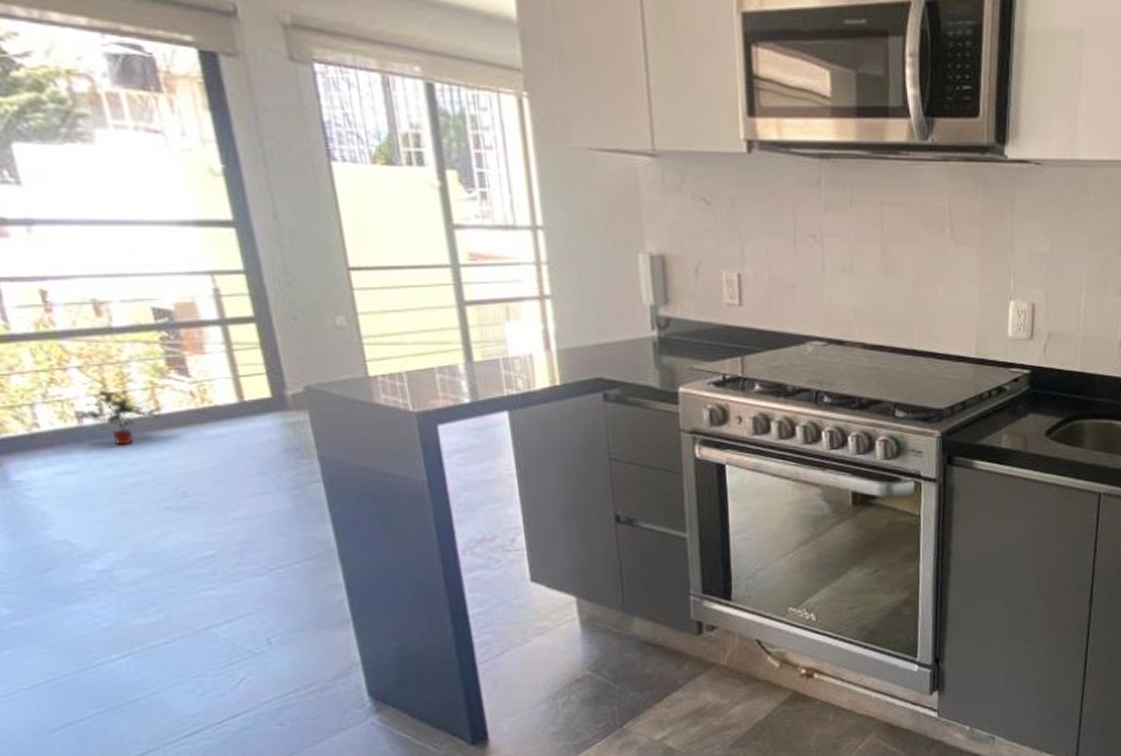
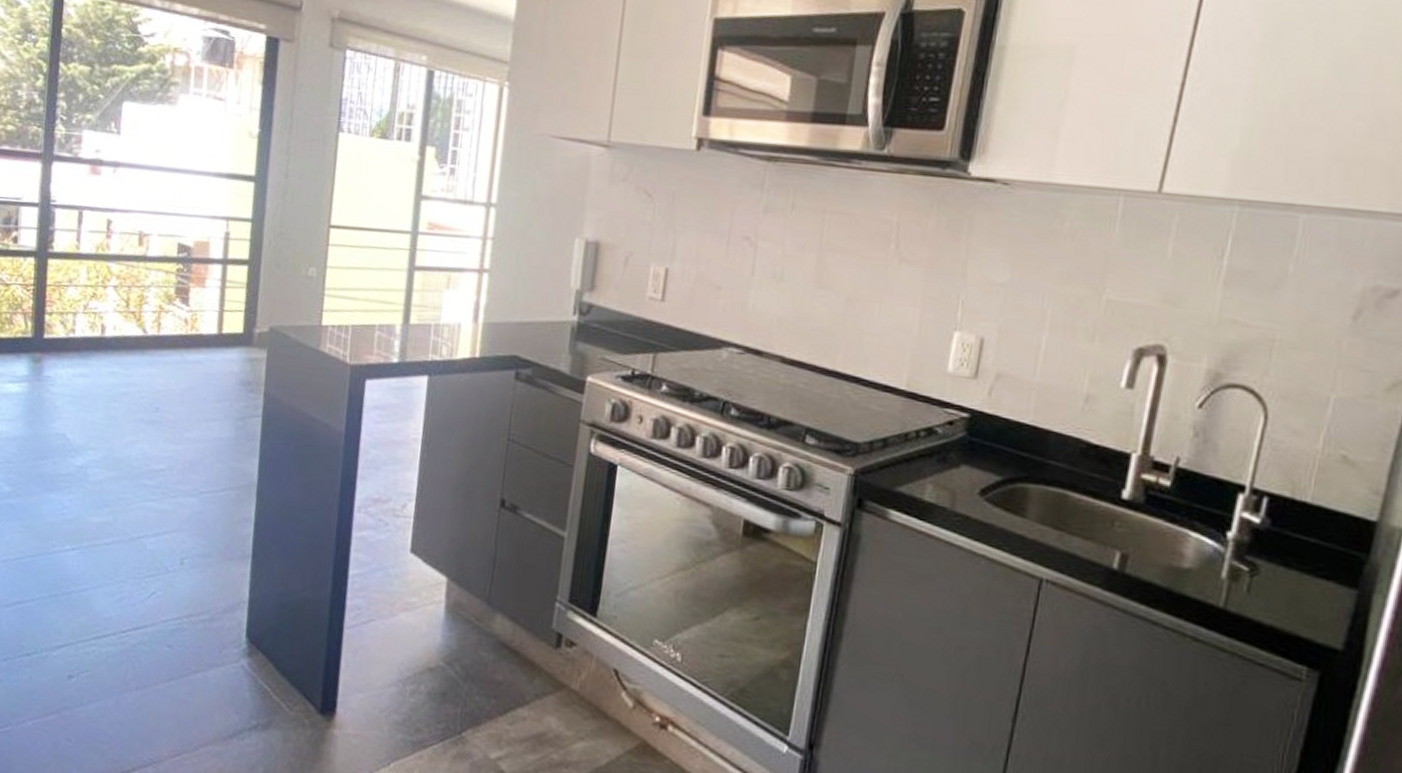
potted plant: present [69,389,162,446] -> none [97,307,162,359]

